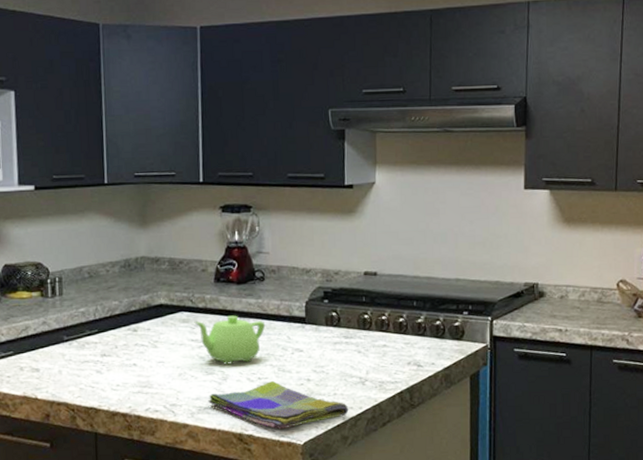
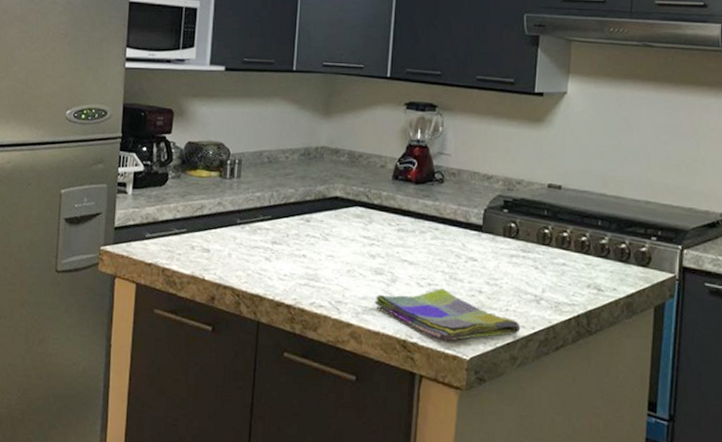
teapot: present [194,315,266,365] -> none [368,215,441,266]

